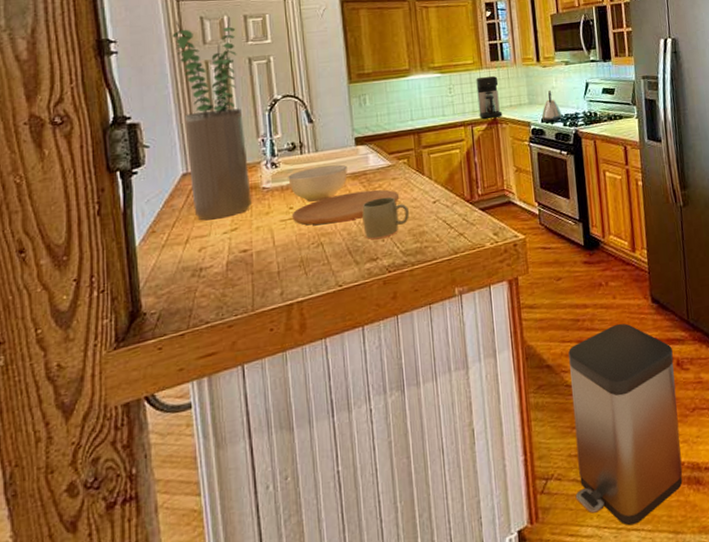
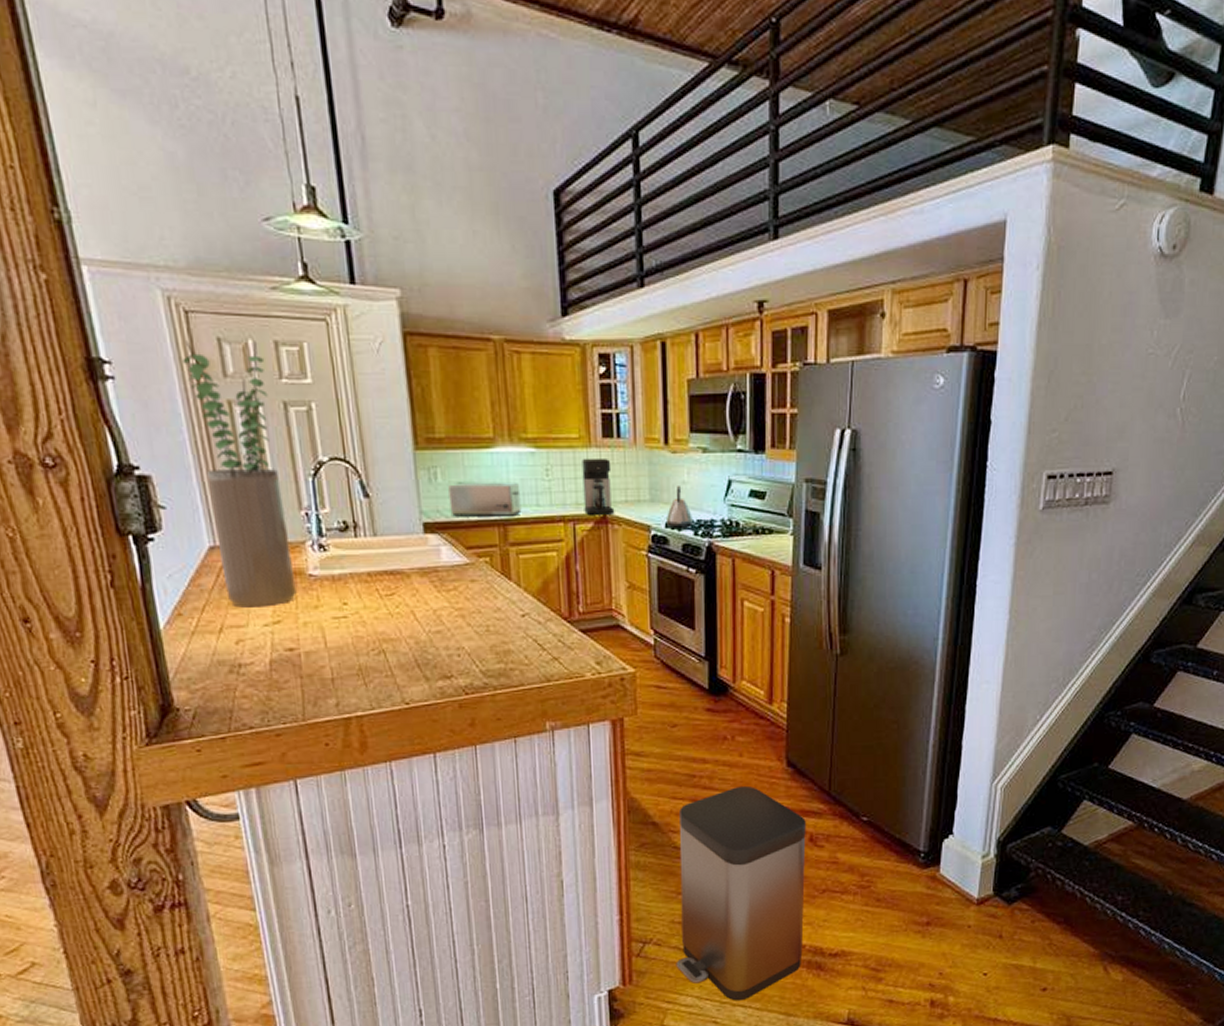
bowl: present [288,164,348,202] -> none [340,555,414,598]
cutting board: present [291,189,399,226] -> none [346,592,478,628]
mug: present [362,197,409,240] -> none [433,602,491,654]
toaster: none [375,100,432,131] -> present [448,482,522,518]

